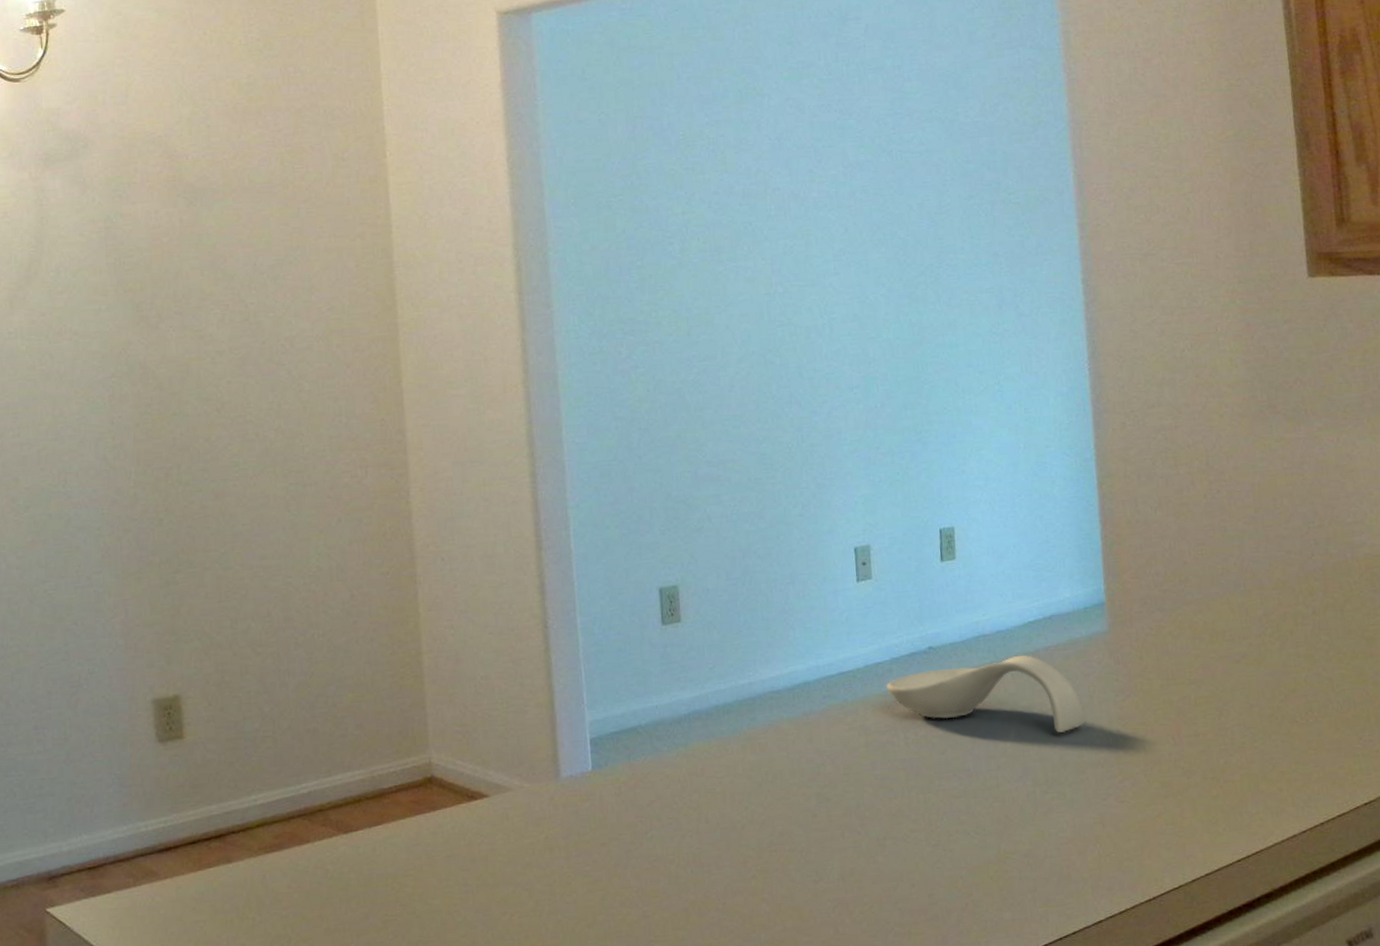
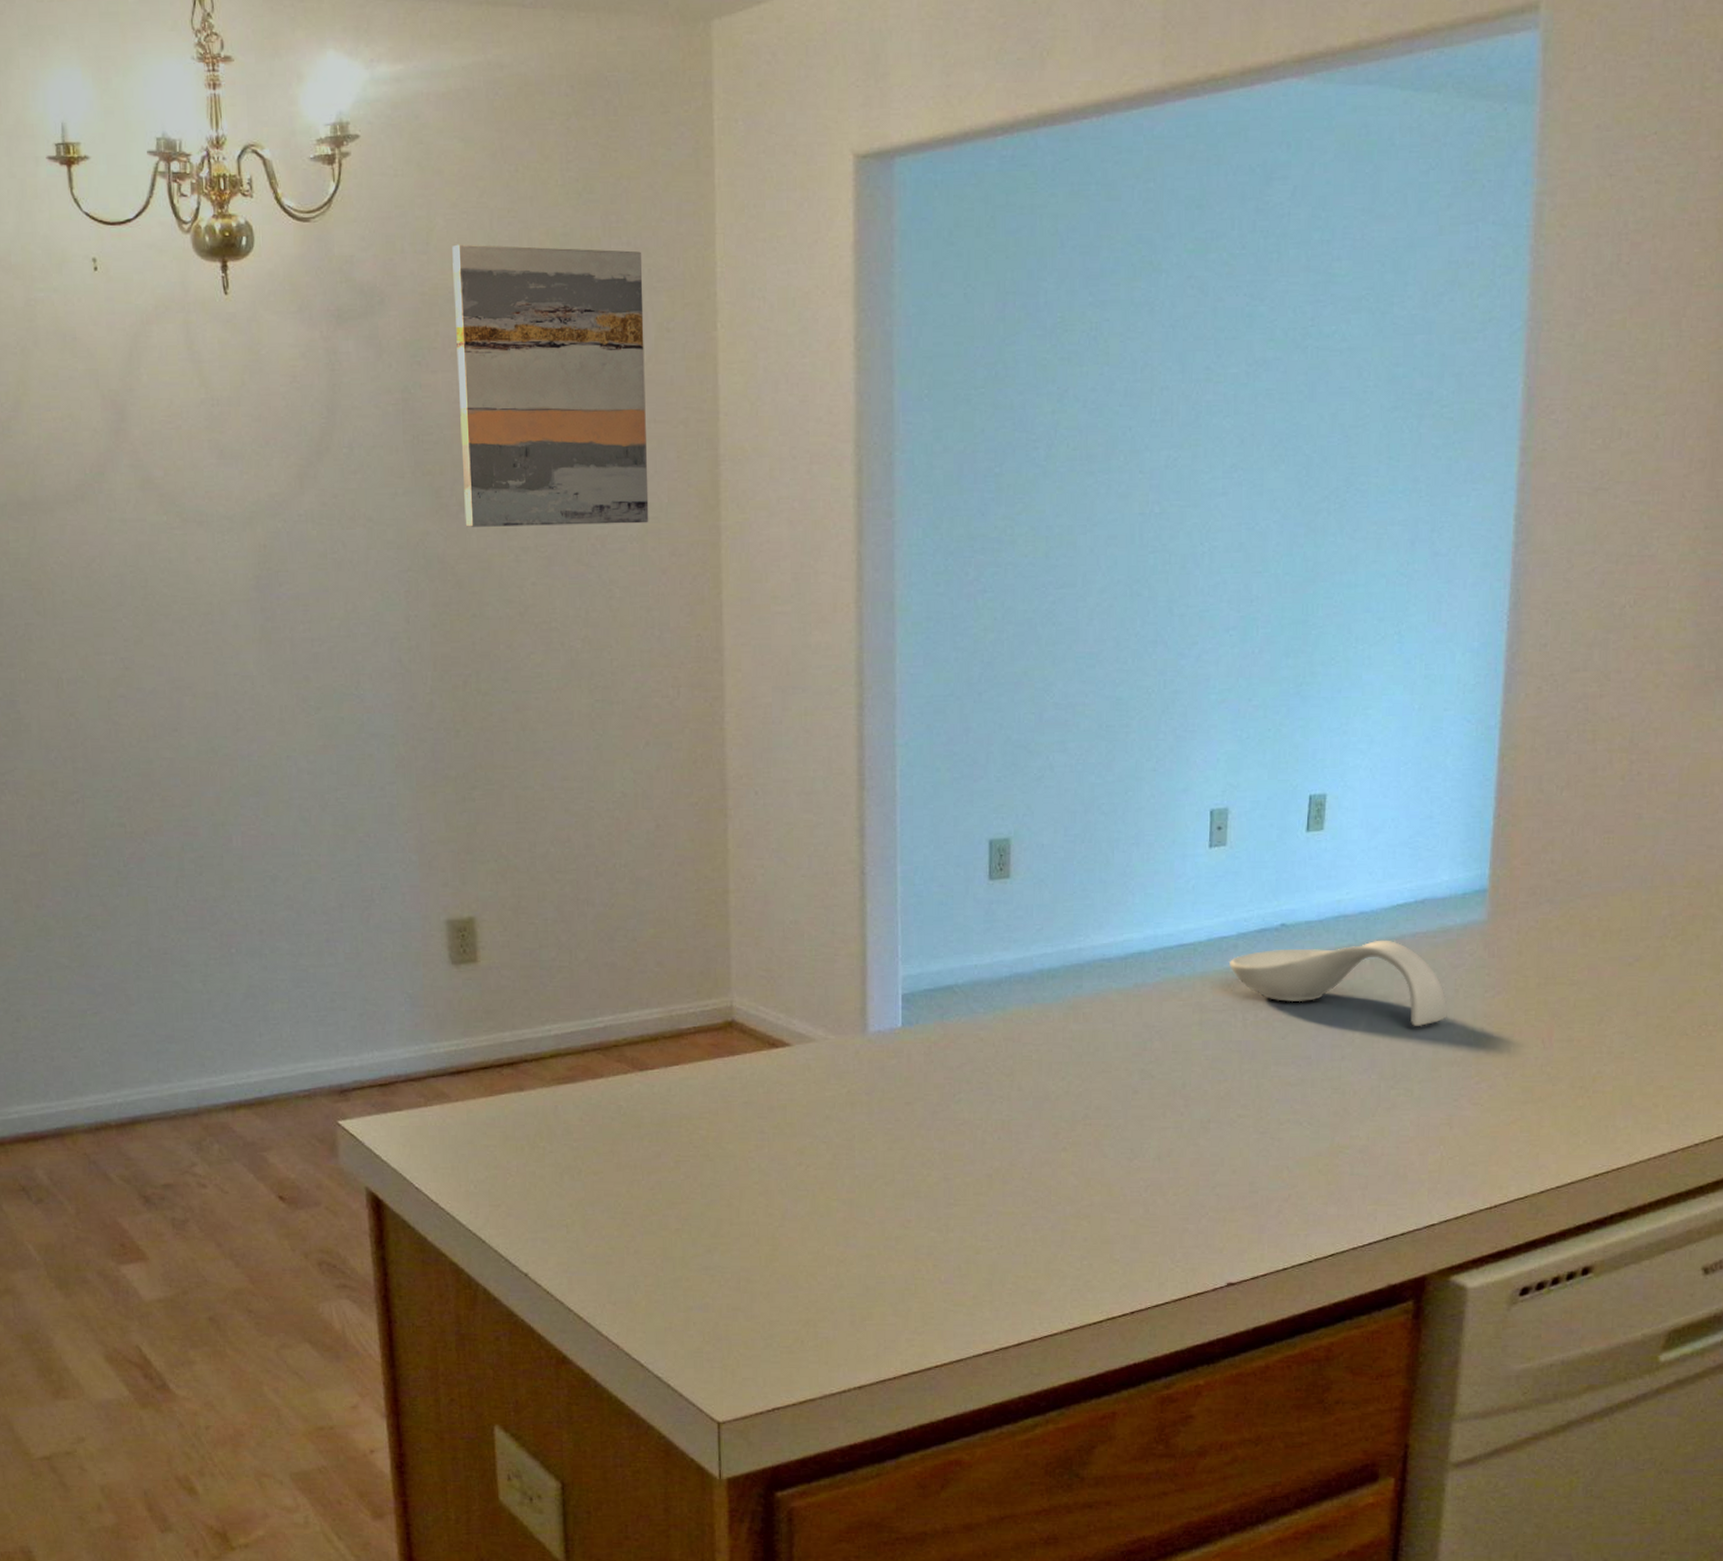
wall art: none [149,95,333,336] -> present [452,244,649,527]

